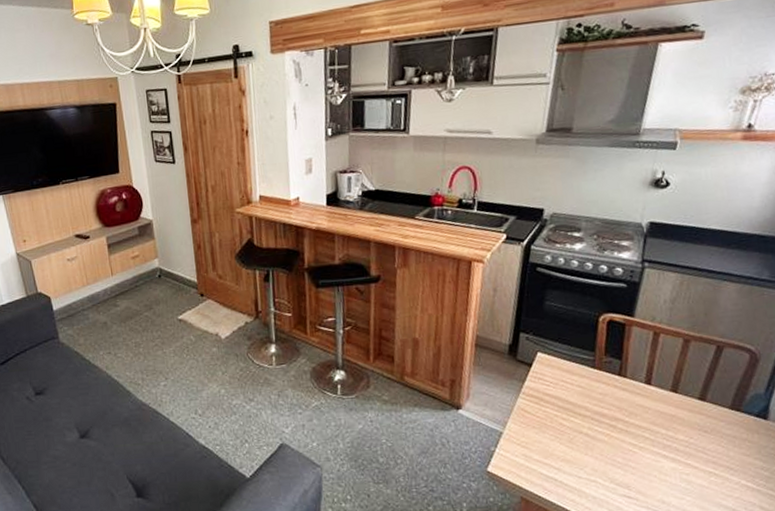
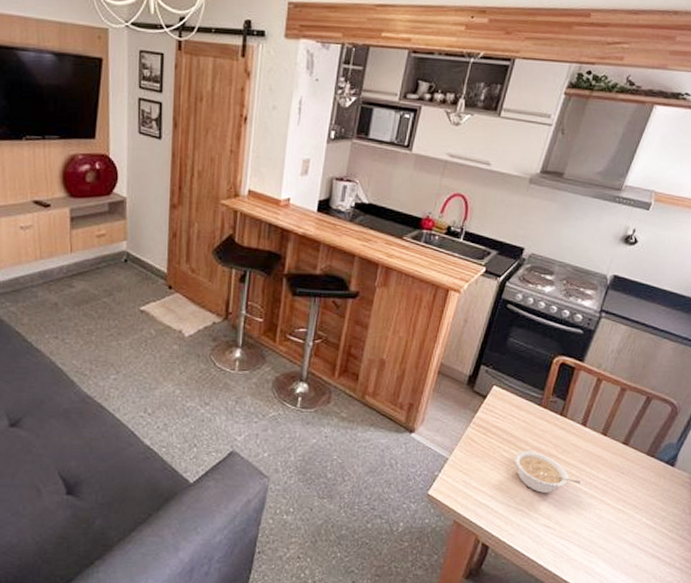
legume: none [576,416,659,461] -> present [515,450,582,493]

